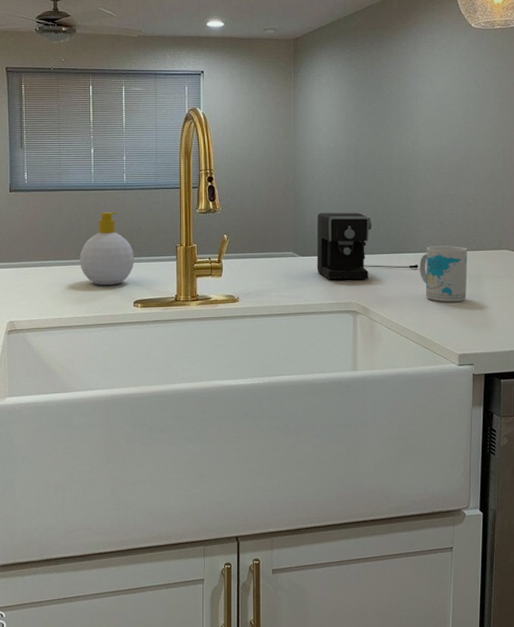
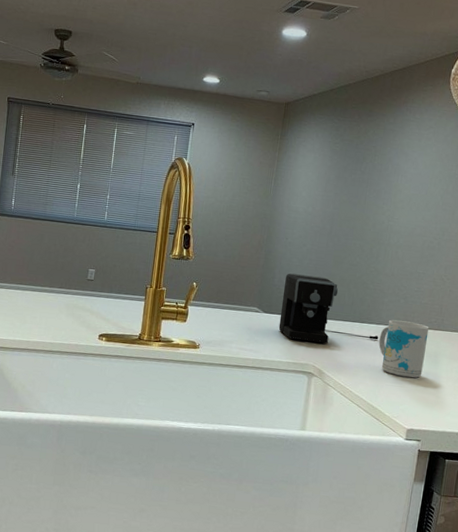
soap bottle: present [79,211,135,285] -> none [52,246,106,317]

